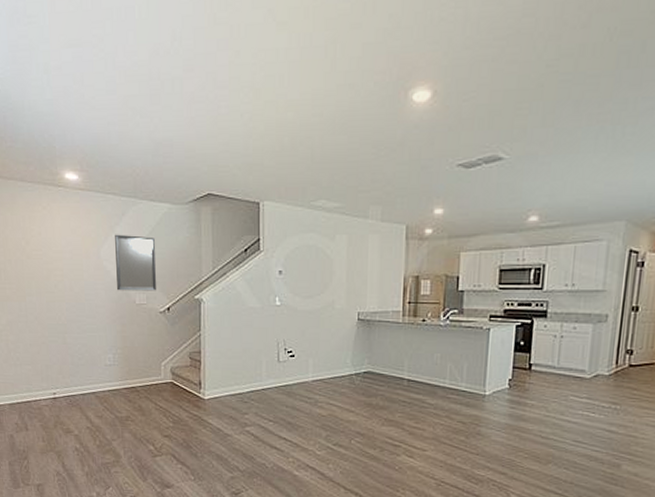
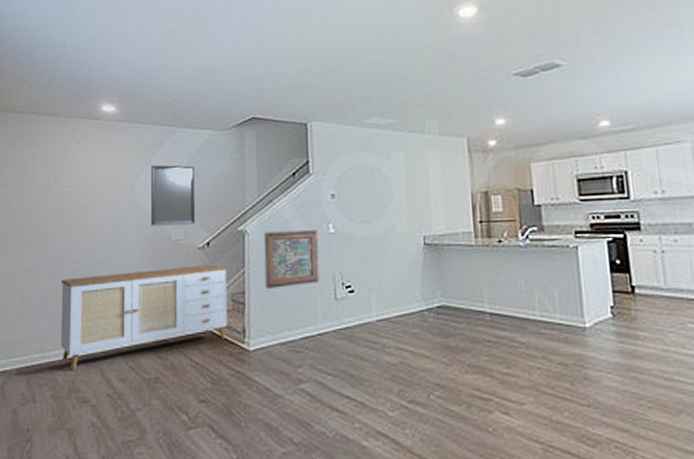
sideboard: none [41,327,186,408] -> present [60,264,227,371]
decorative panel: none [217,300,265,350] -> present [263,228,320,289]

